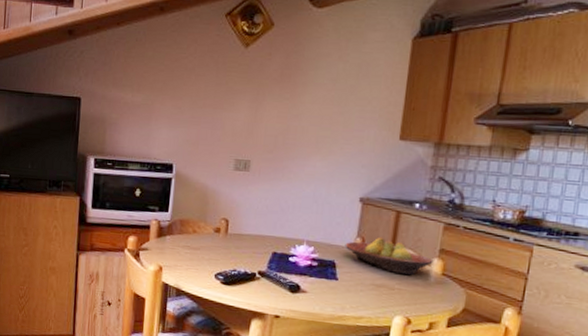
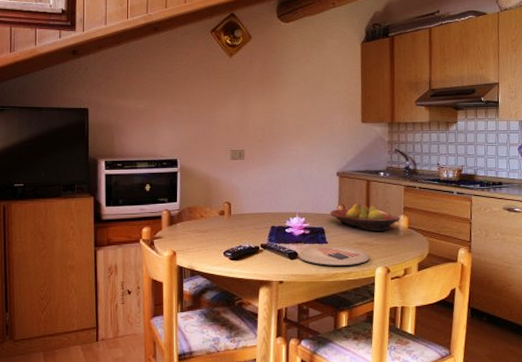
plate: none [300,281,388,310] -> present [297,246,370,266]

